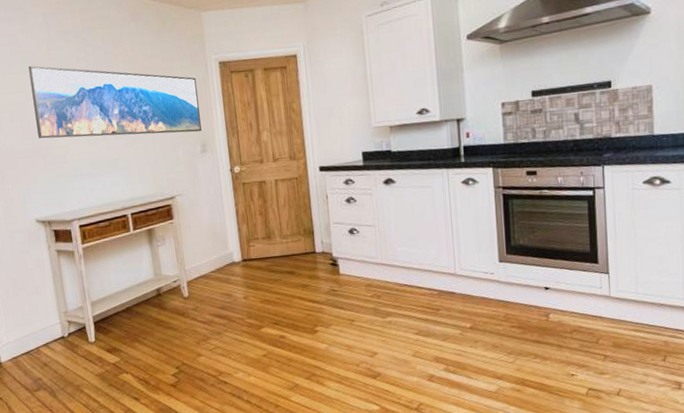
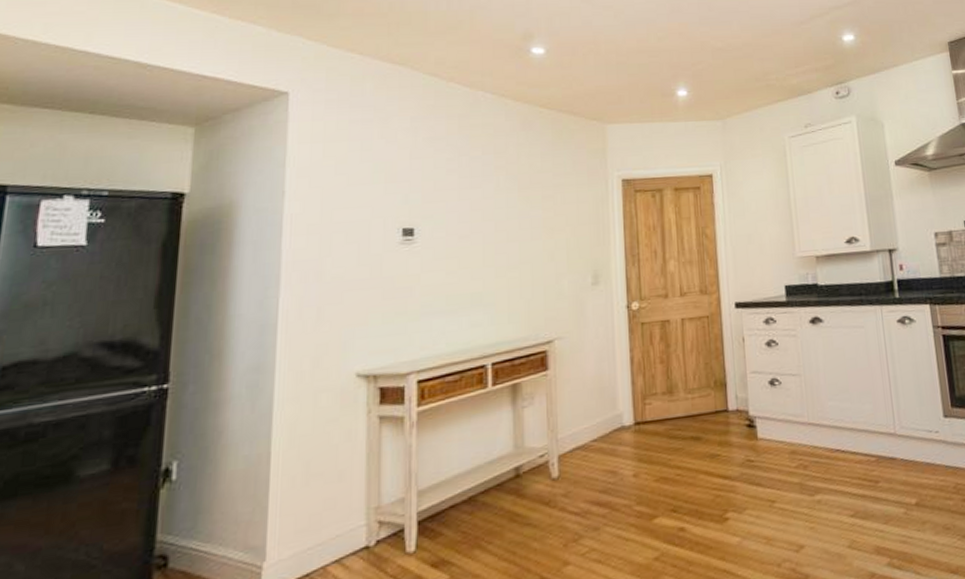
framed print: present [28,65,202,139] -> none [379,175,595,266]

